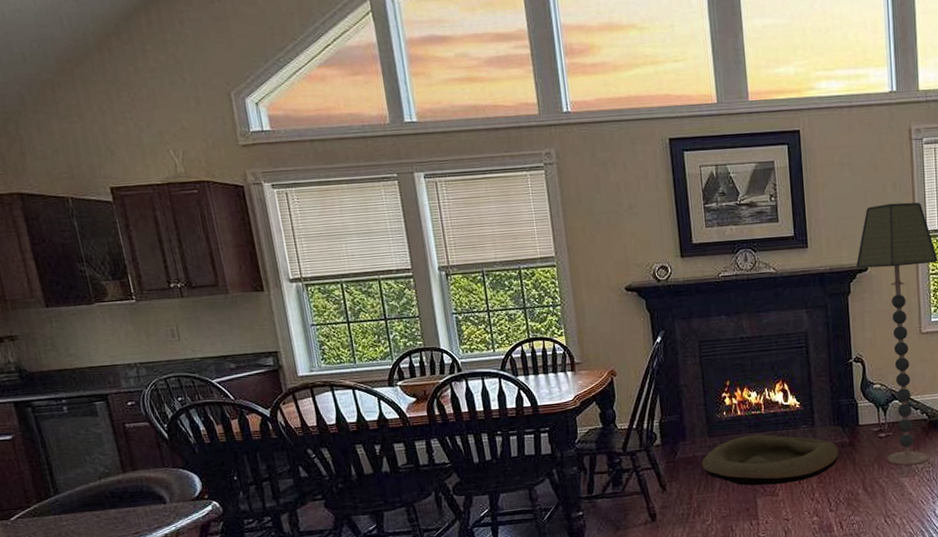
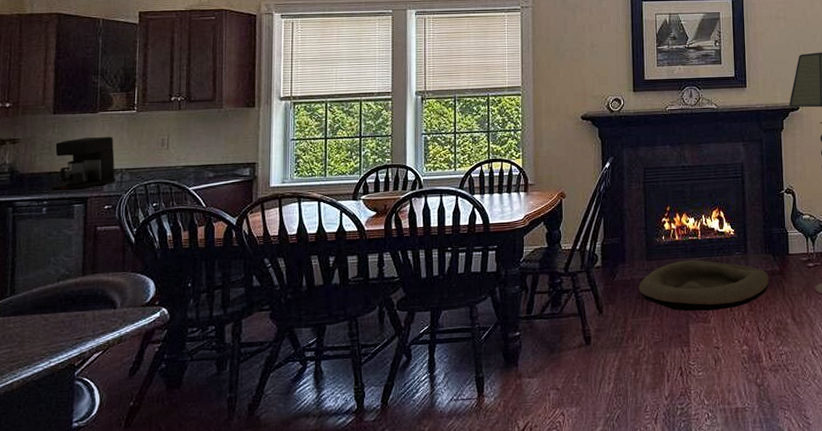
coffee maker: none [57,329,133,390] -> present [52,137,116,192]

